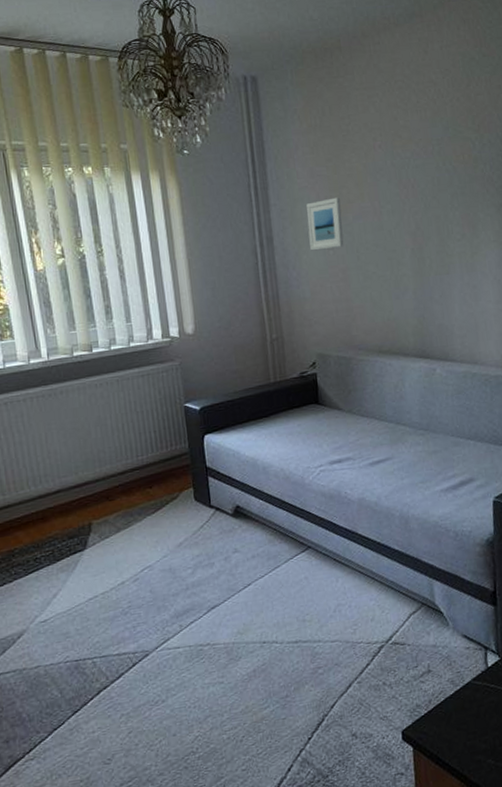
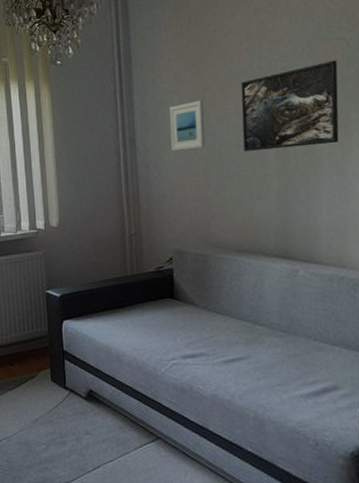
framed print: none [376,160,468,251] -> present [241,60,339,151]

